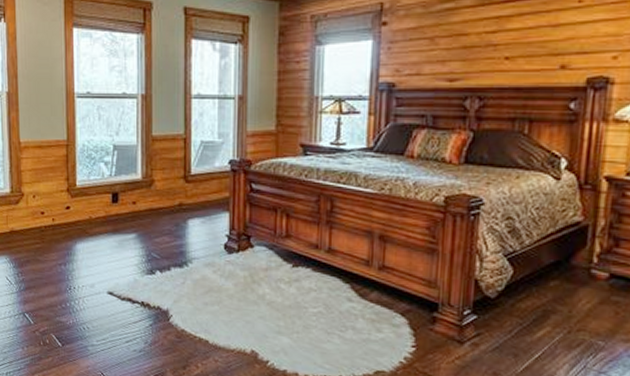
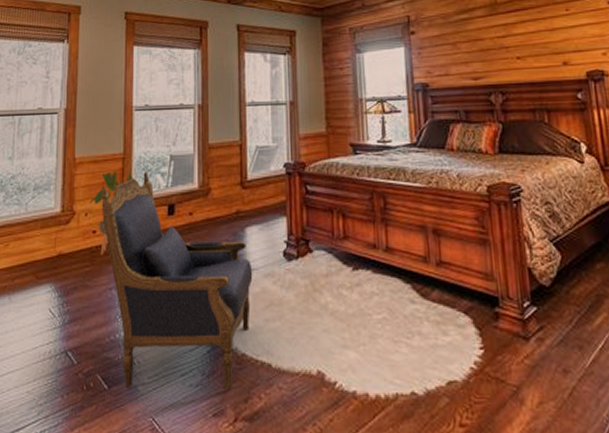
house plant: none [36,157,83,234] -> present [89,171,139,255]
armchair: none [48,159,194,358] -> present [102,171,253,391]

